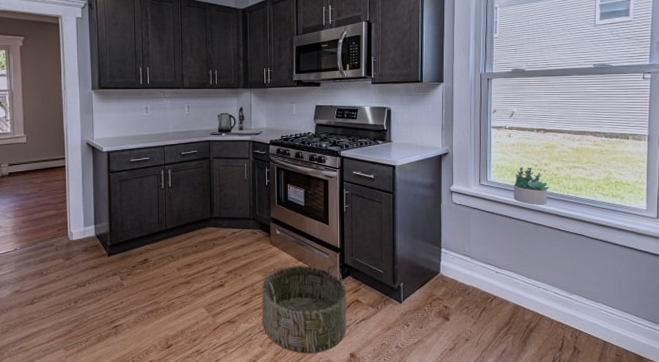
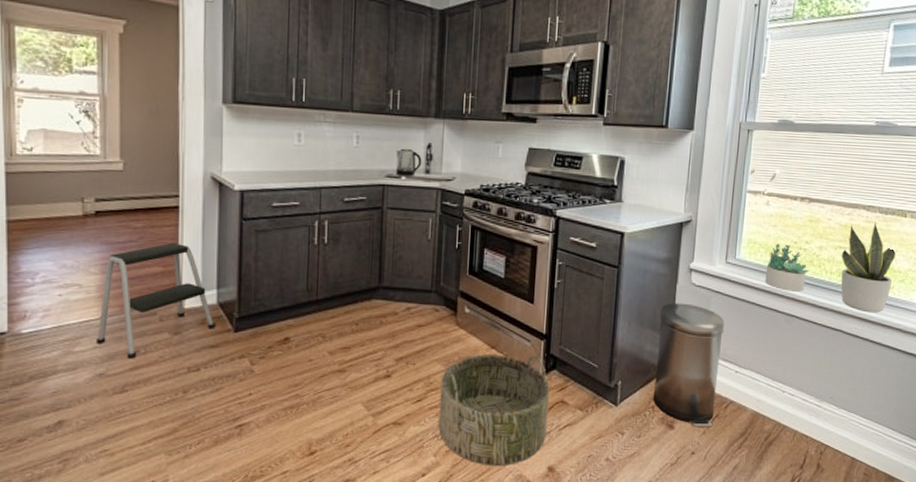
step stool: none [13,192,95,279] -> present [97,242,215,359]
pedal bin: none [430,219,484,319] -> present [653,303,725,427]
potted plant: none [576,144,623,219] -> present [840,221,896,313]

